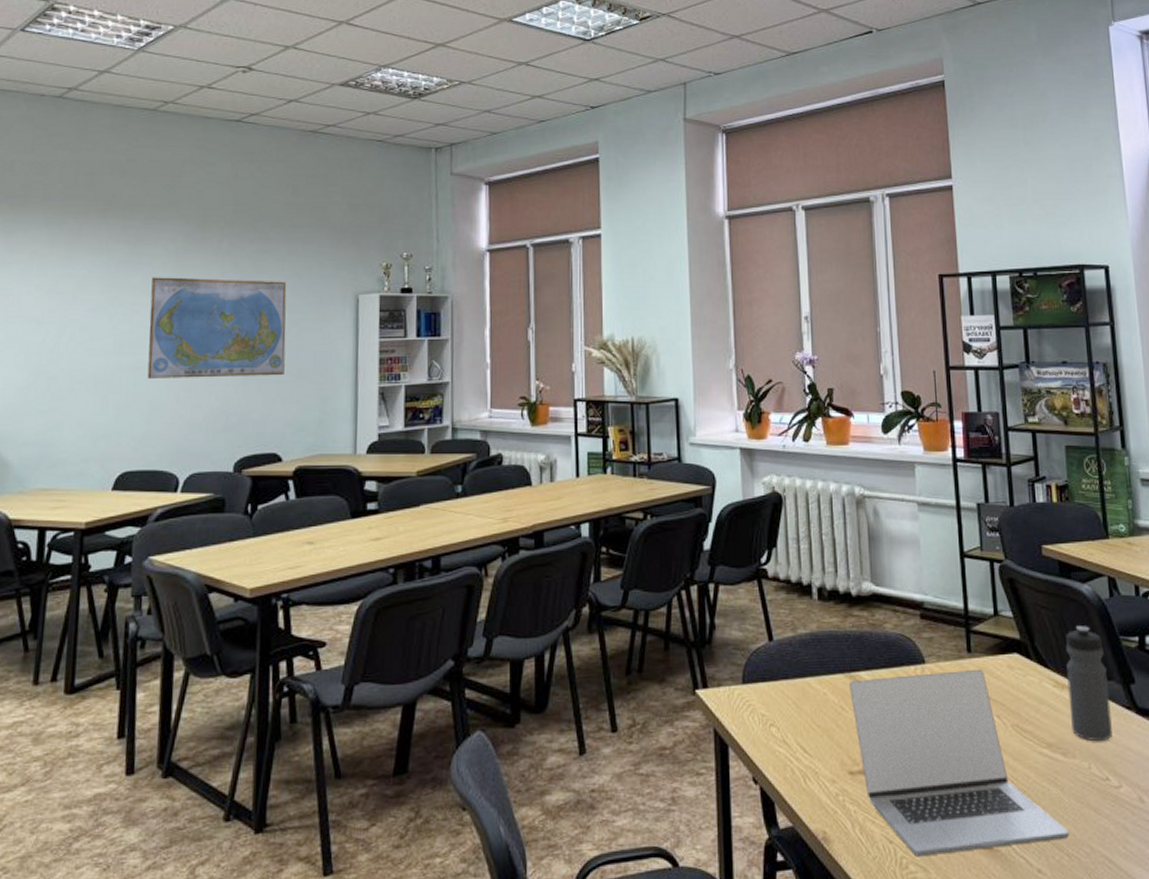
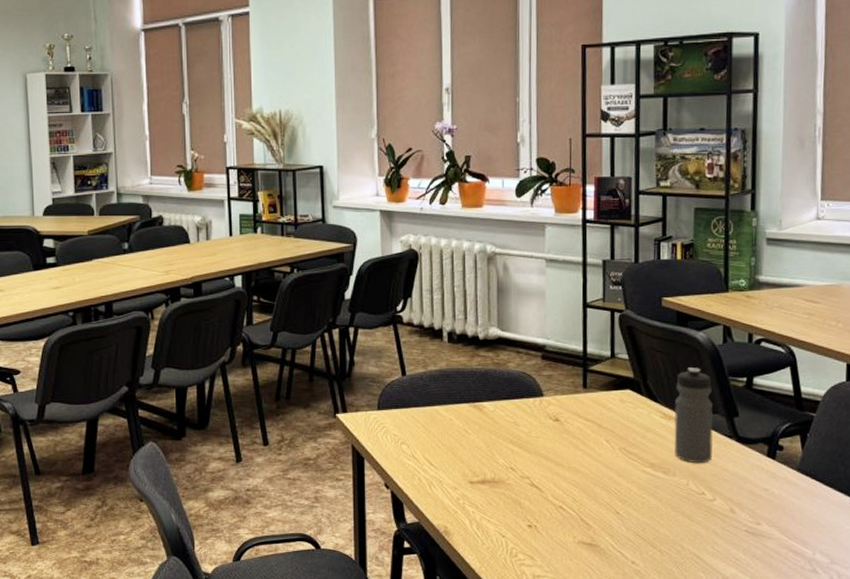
laptop: present [848,669,1069,857] -> none [472,402,663,548]

